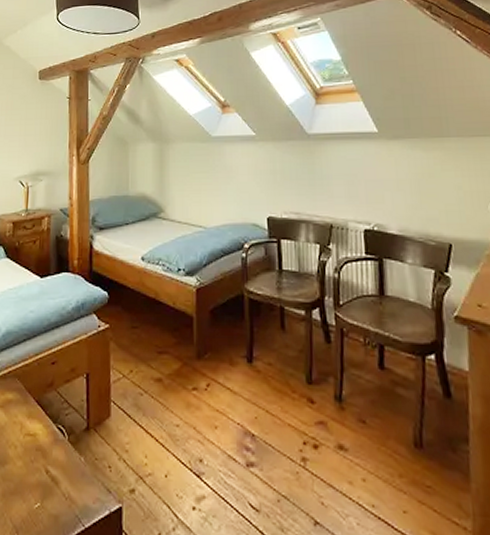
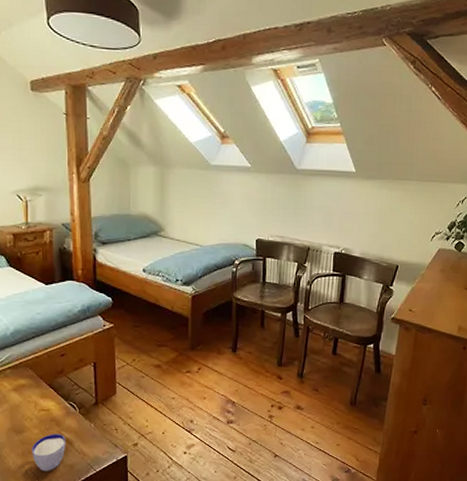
cup: none [13,468,52,523] -> present [32,434,66,471]

